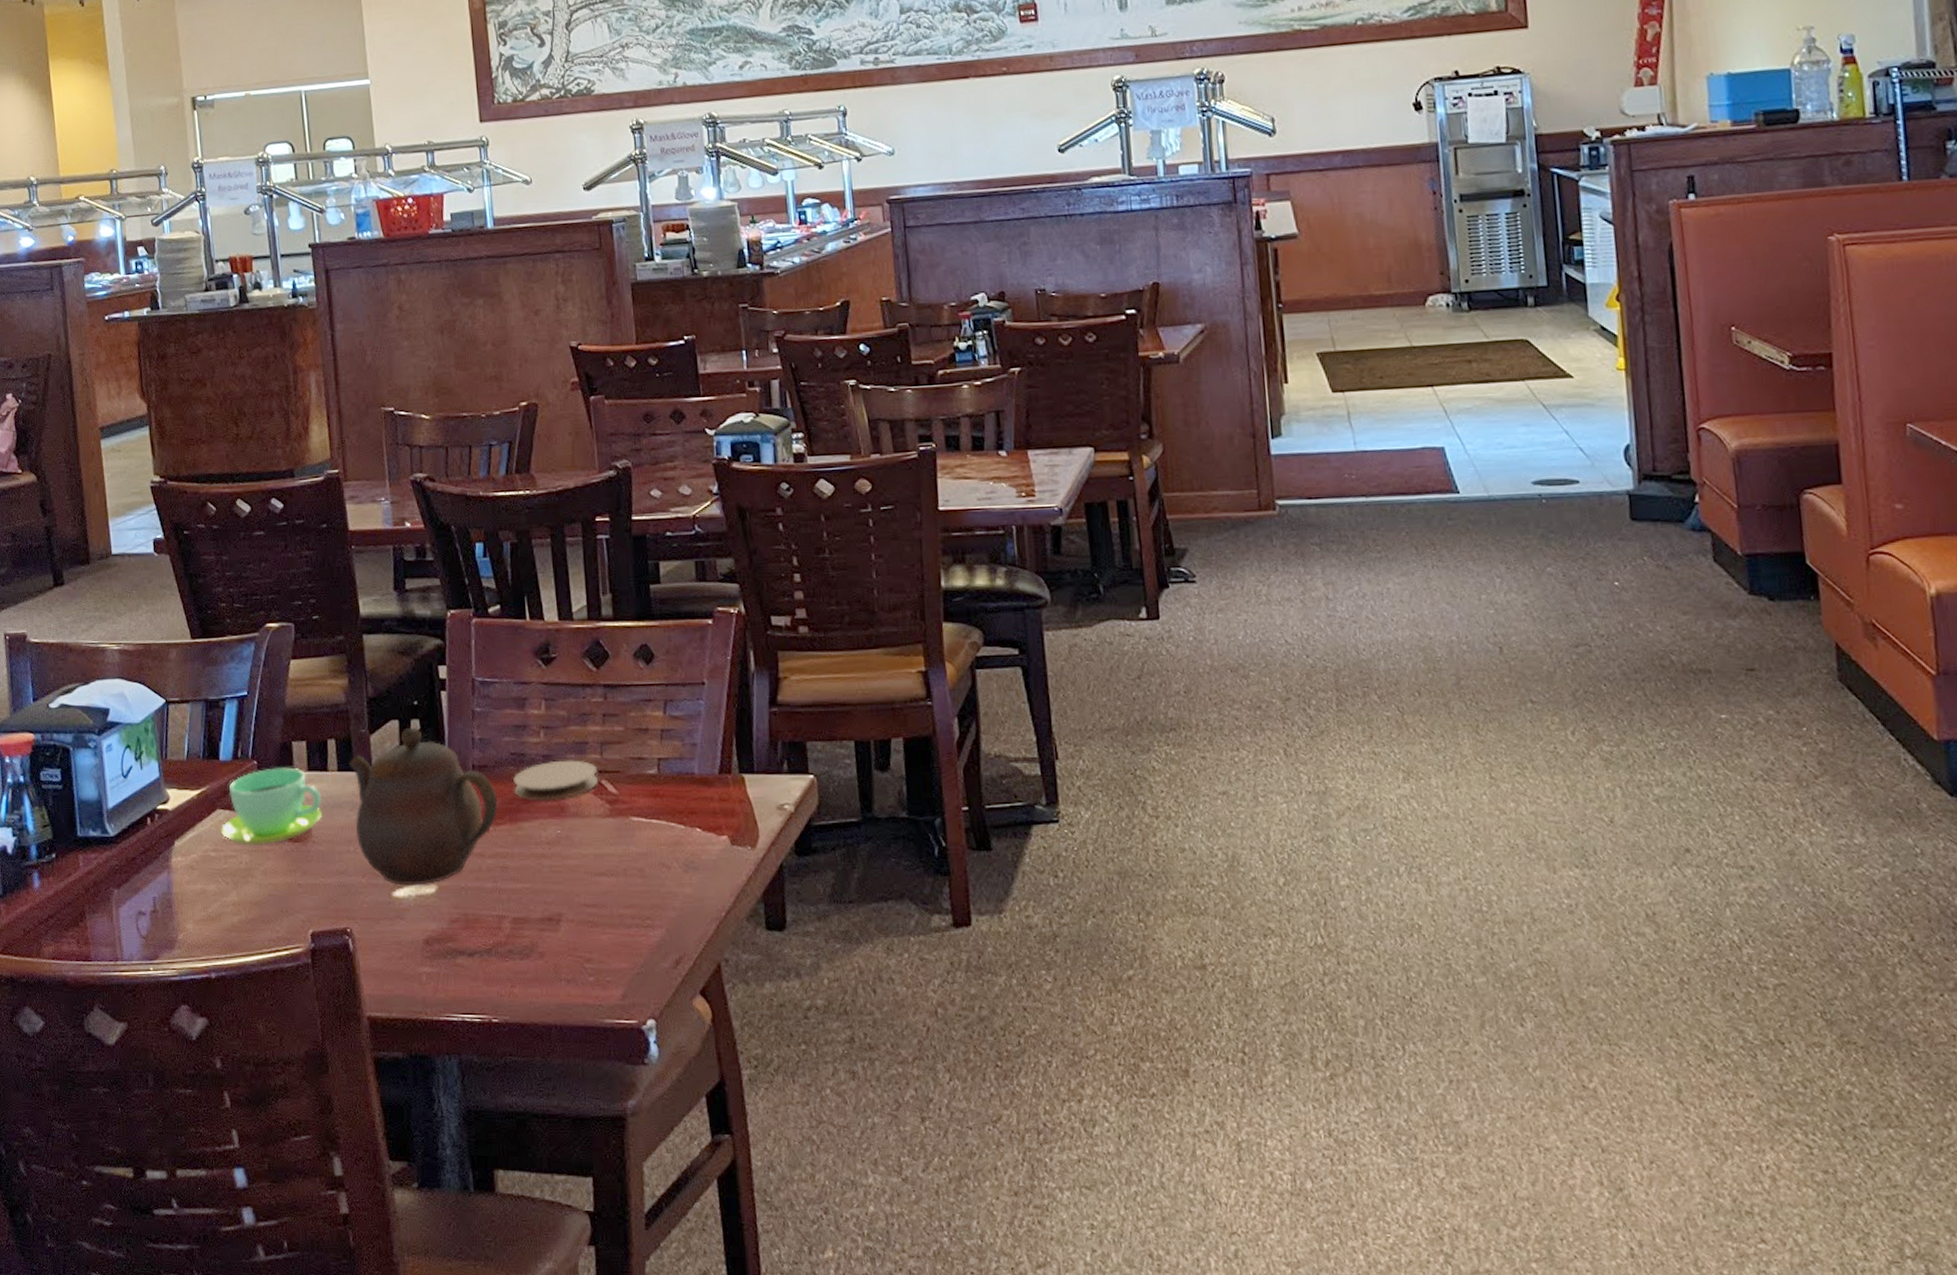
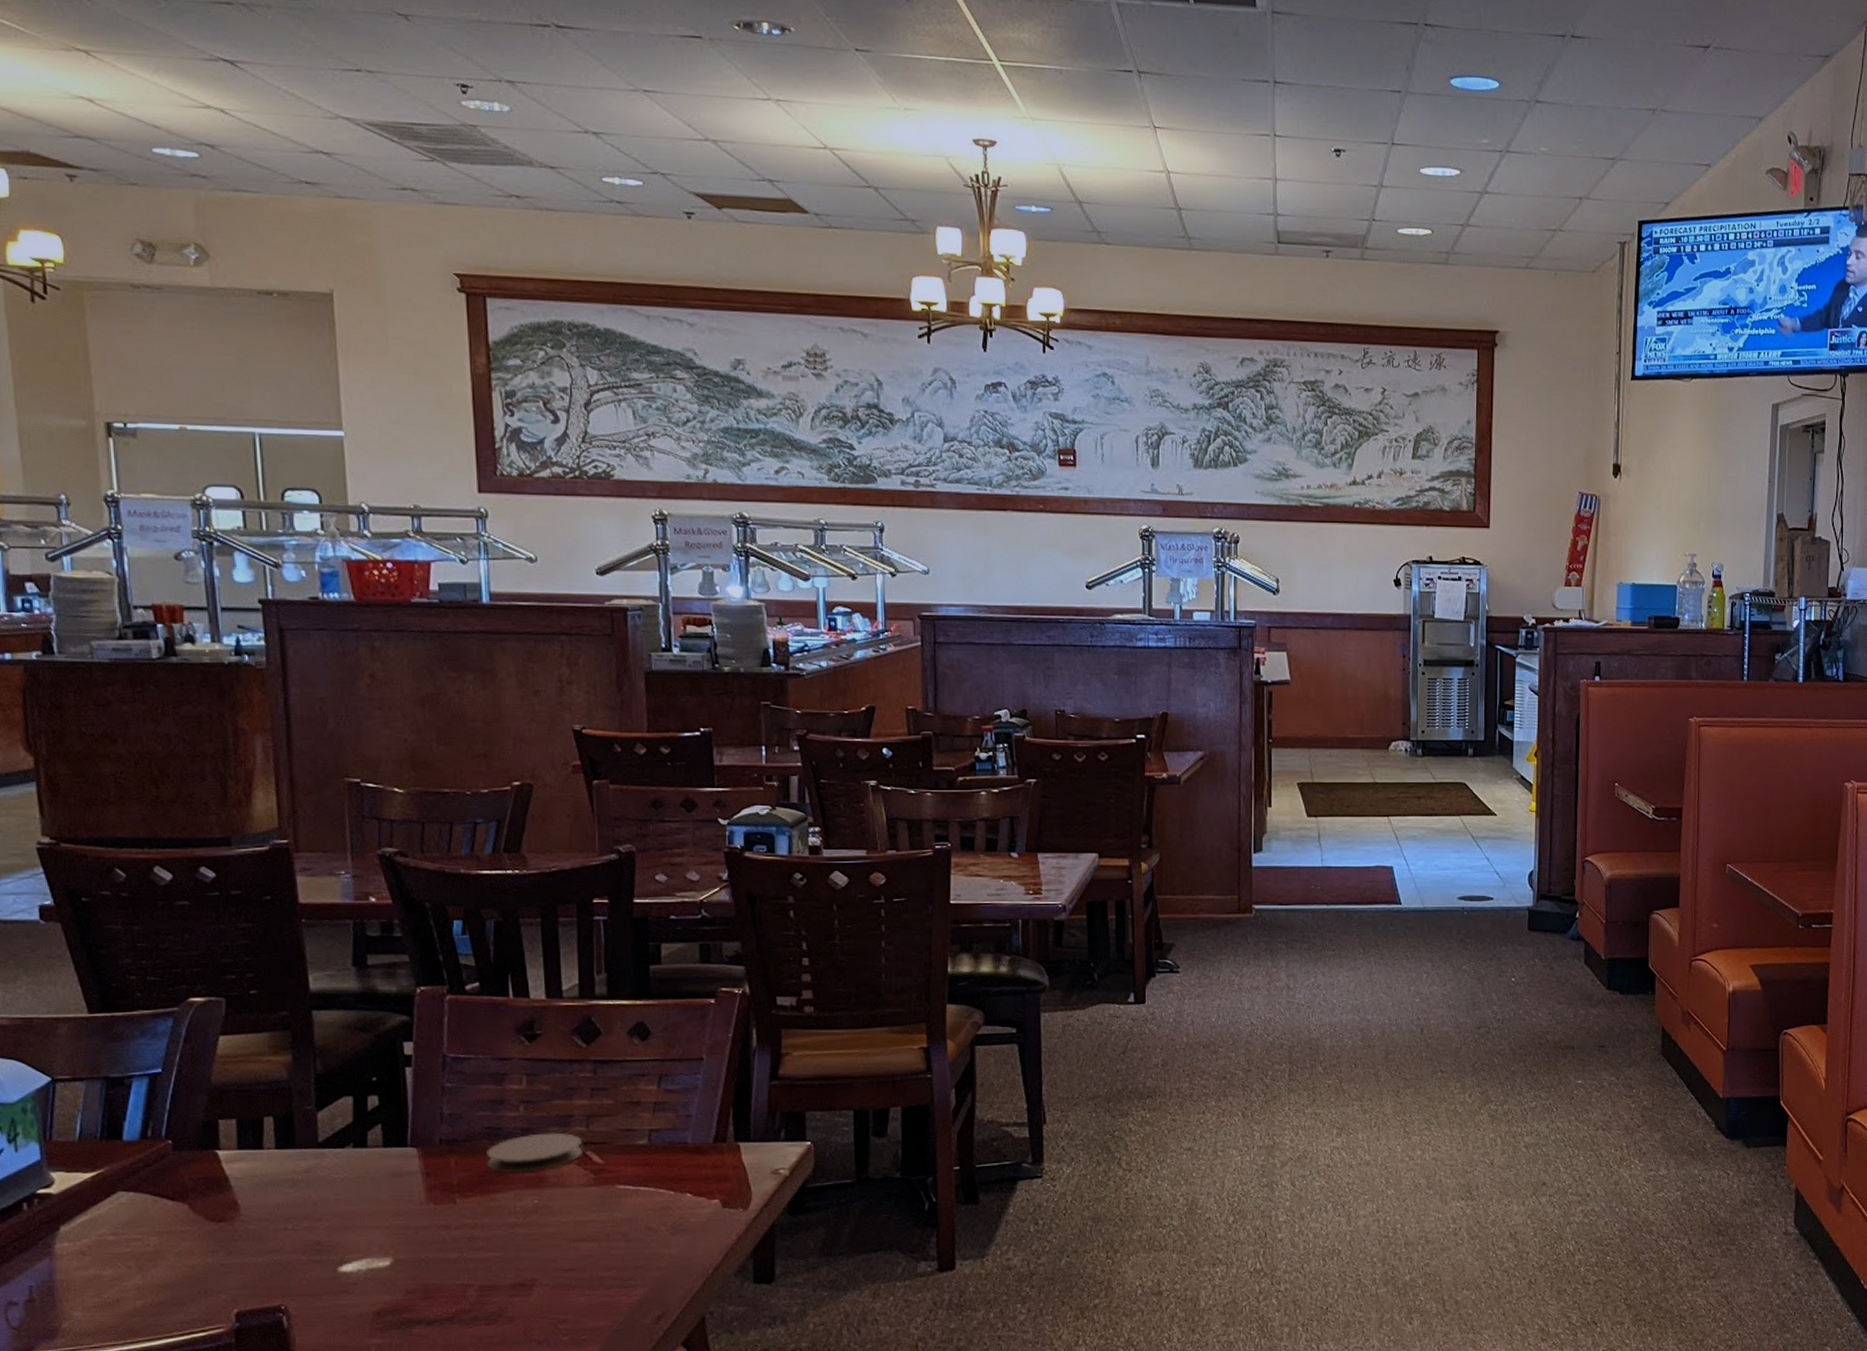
cup: present [220,767,322,846] -> none [121,1146,254,1228]
teapot: present [349,727,498,886] -> none [290,1103,468,1261]

